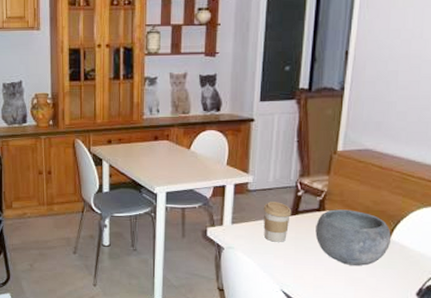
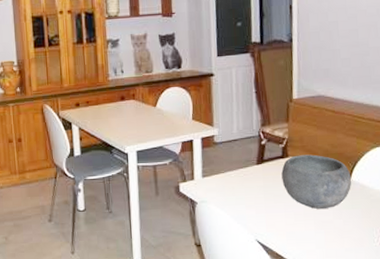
coffee cup: present [263,202,292,242] -> none [230,152,258,192]

